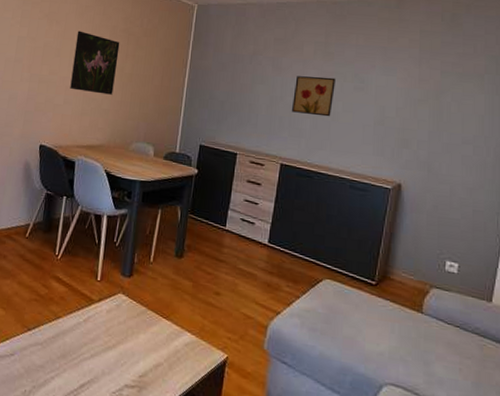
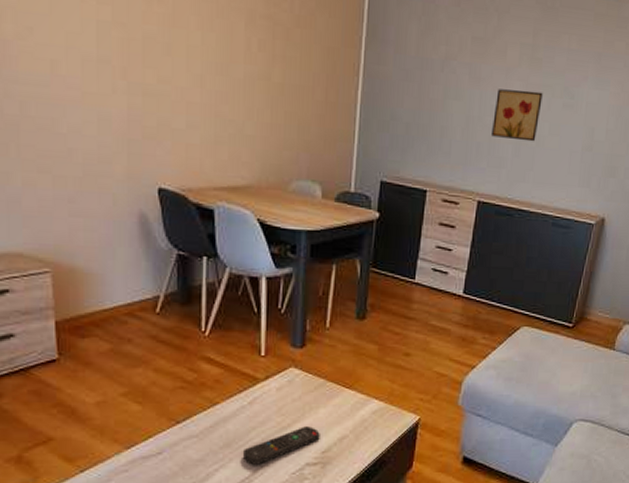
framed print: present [70,31,120,95] -> none [193,14,262,115]
remote control: none [74,349,139,379] -> present [242,426,320,465]

